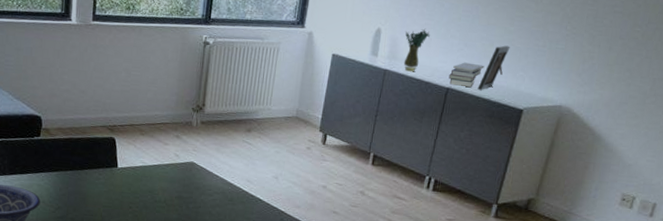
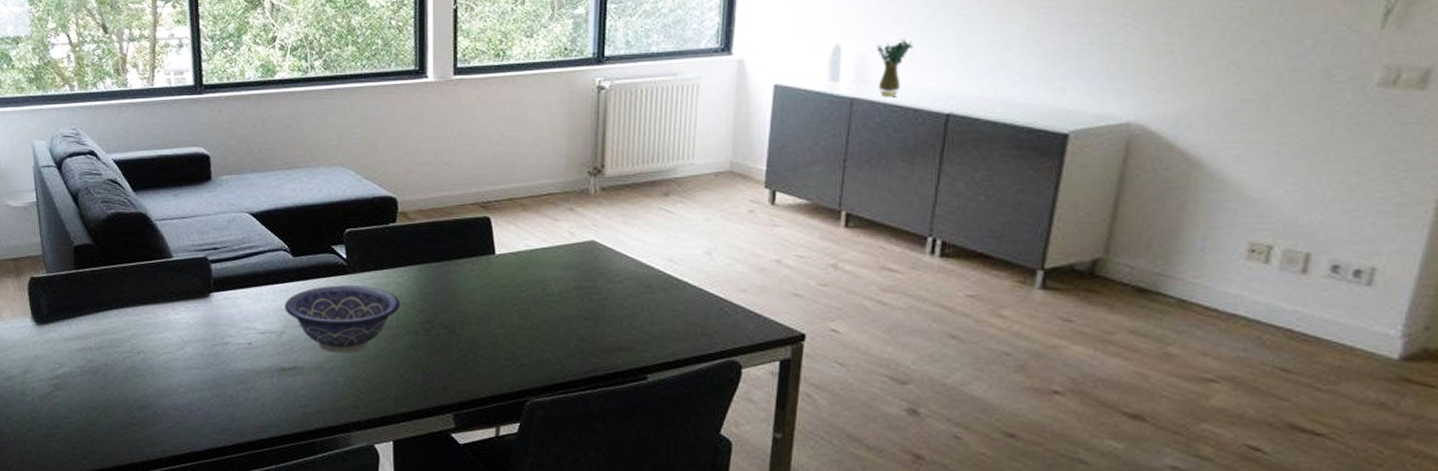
books: present [449,62,485,88] -> none [948,77,1001,111]
picture frame: present [477,45,510,91] -> none [993,48,1038,114]

